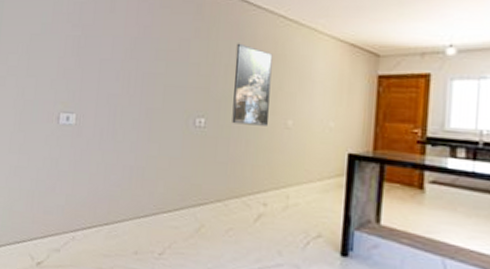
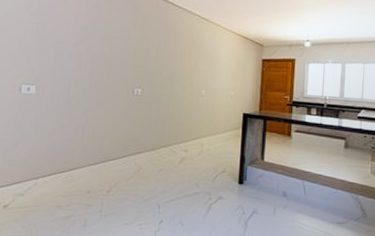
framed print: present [232,43,273,126] -> none [161,33,191,95]

